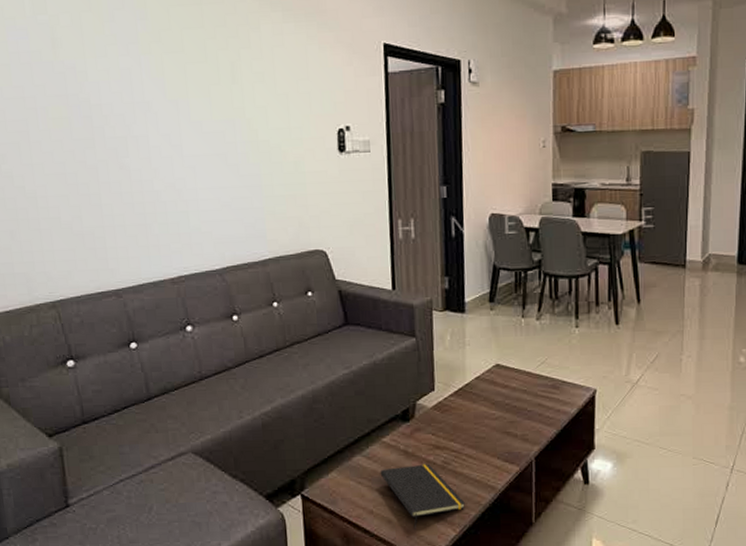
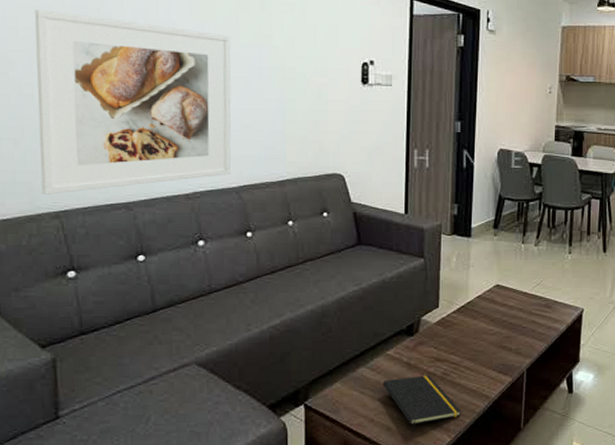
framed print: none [20,100,213,285] -> present [34,10,232,194]

